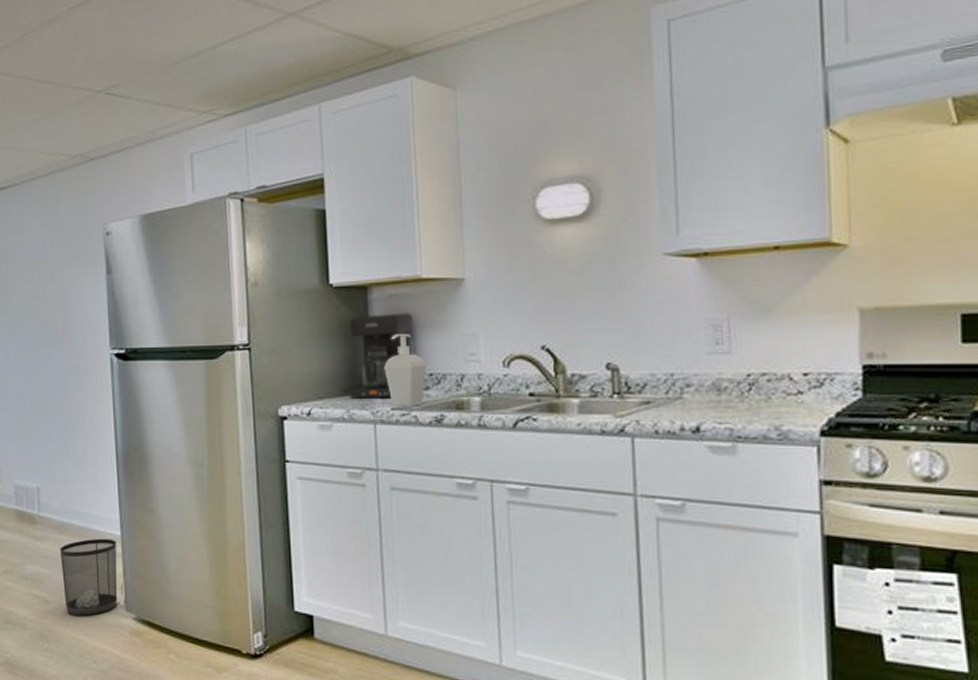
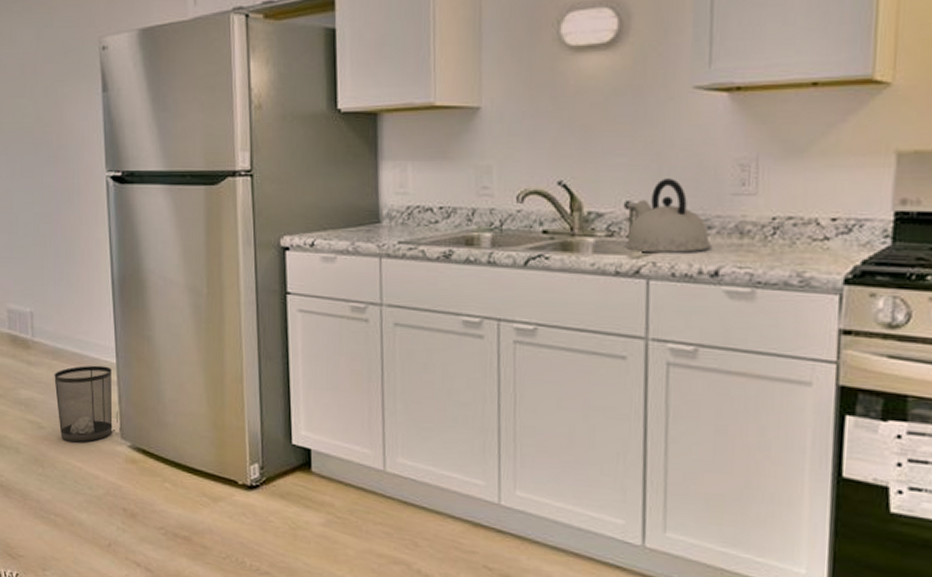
coffee maker: present [349,313,415,399] -> none [355,142,426,231]
soap bottle: present [384,333,426,408] -> none [392,163,436,242]
kettle: none [610,340,691,412] -> present [626,178,712,254]

